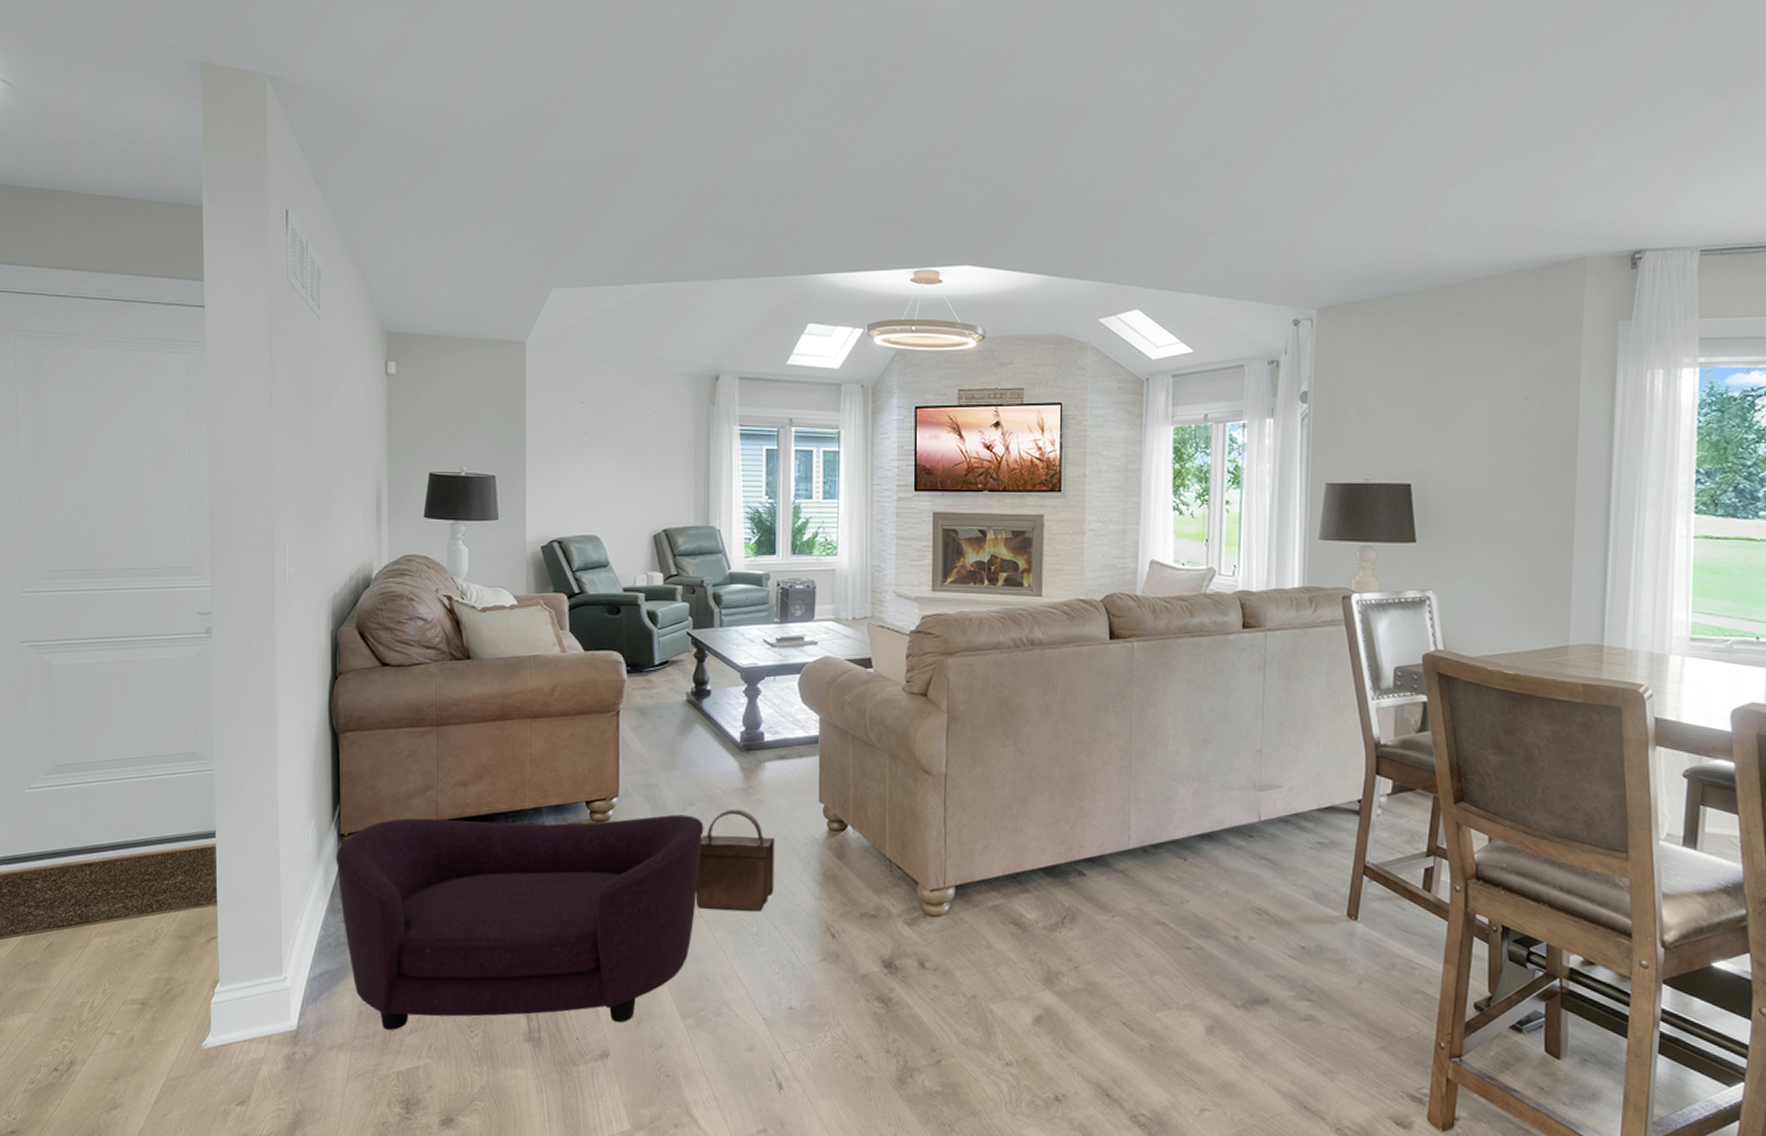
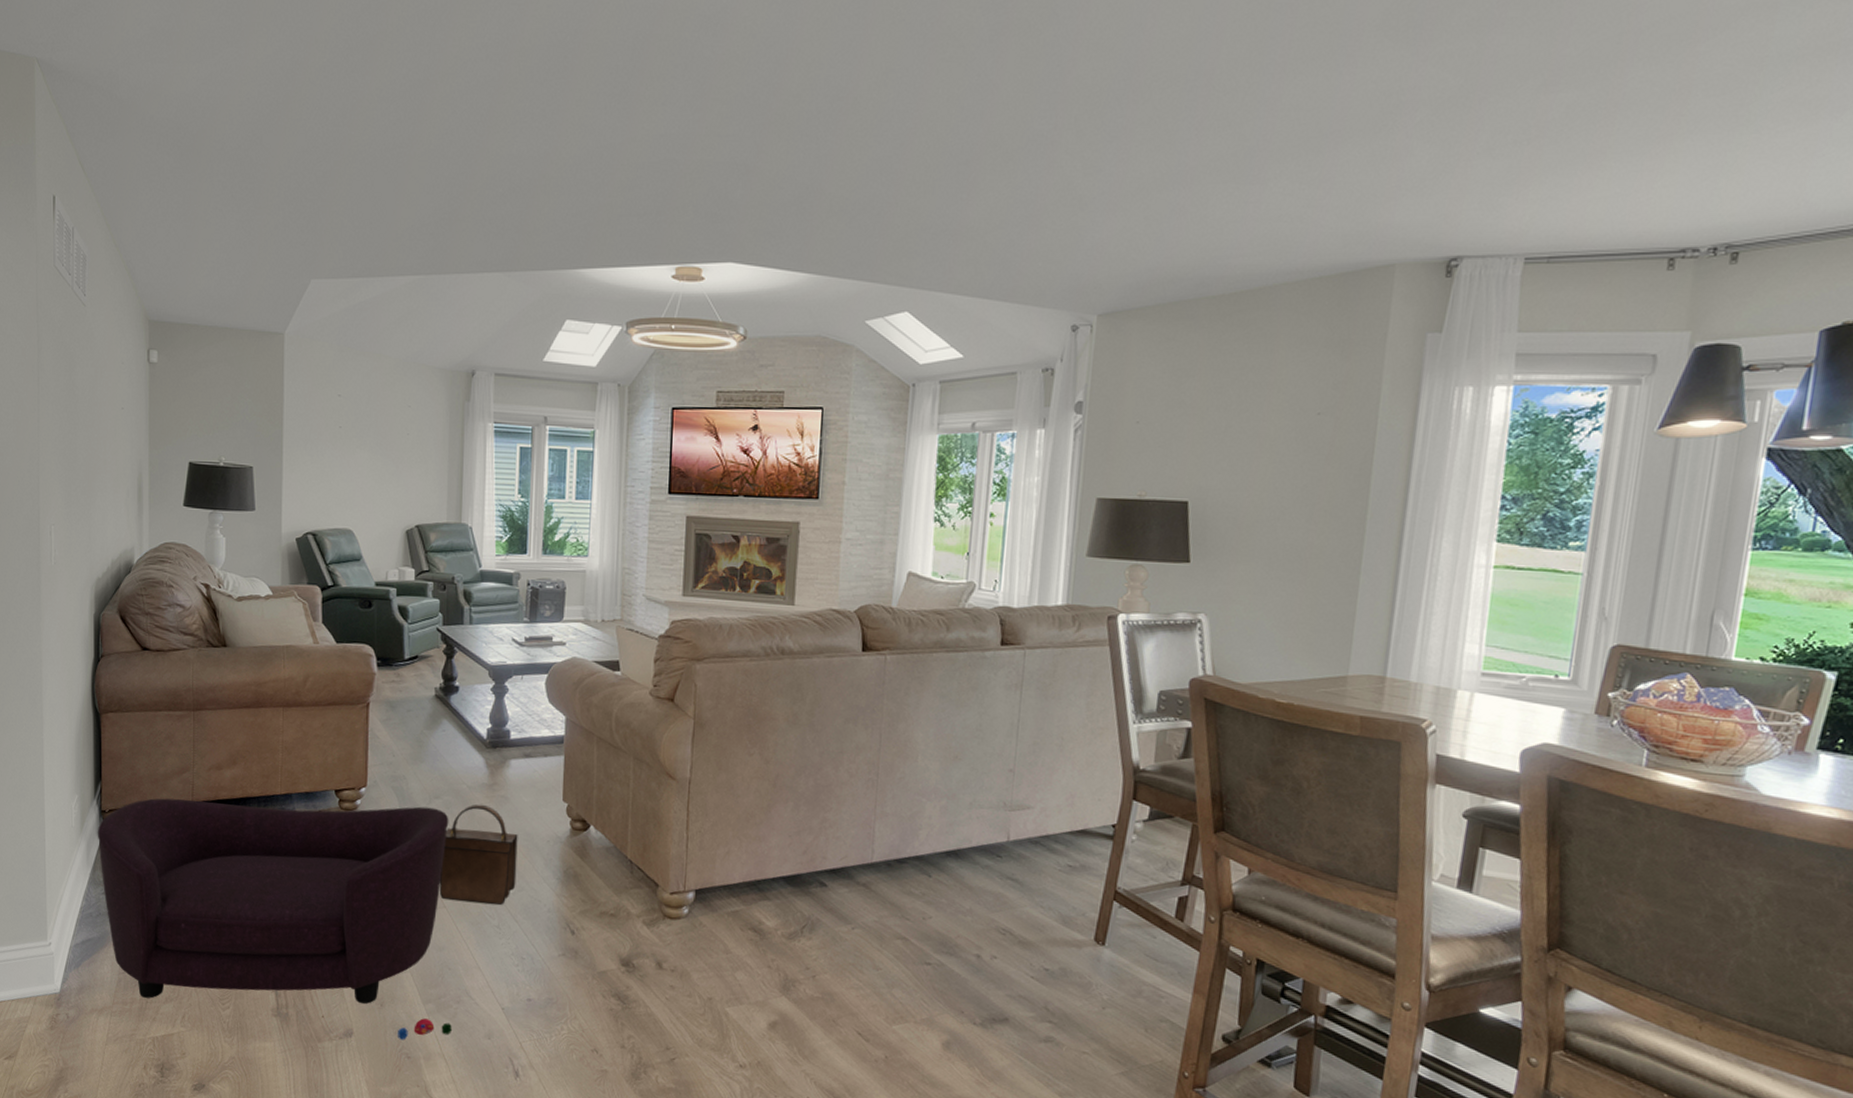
toy ball: none [655,1034,712,1058] -> present [396,1018,452,1040]

